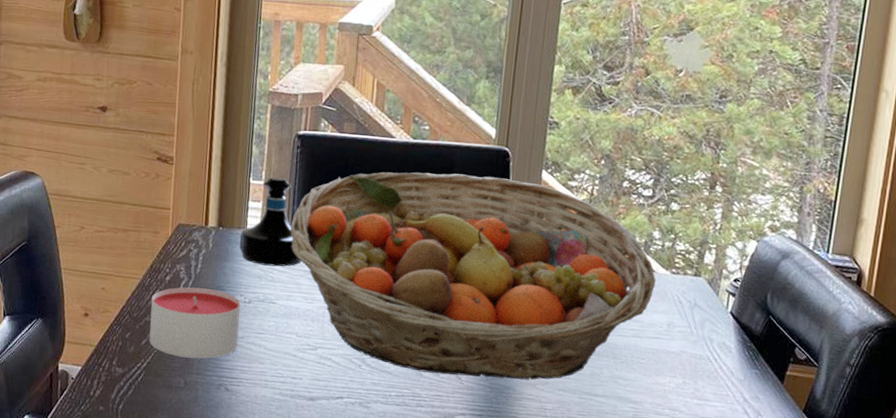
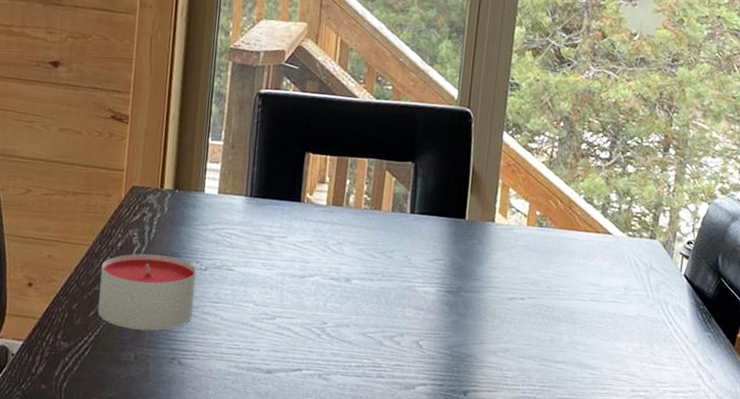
tequila bottle: present [239,176,301,267] -> none [196,136,261,232]
fruit basket: present [290,172,656,380] -> none [249,132,613,347]

